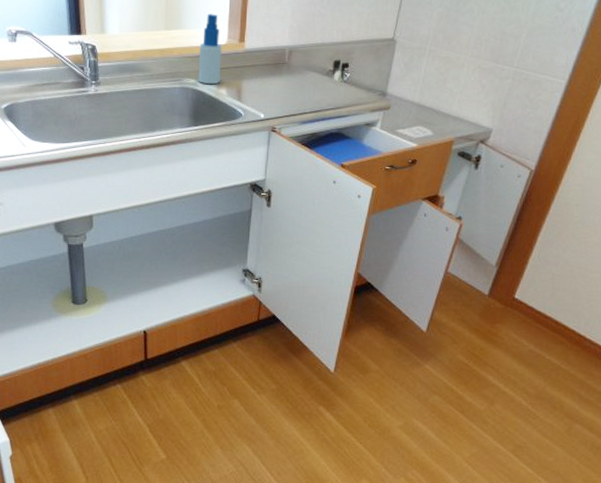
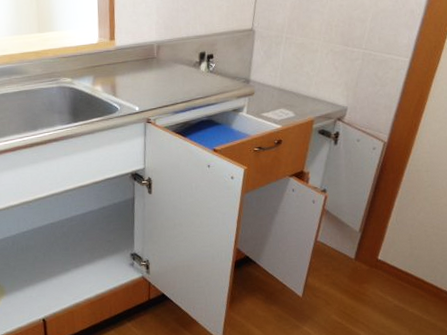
spray bottle: present [198,14,222,84] -> none [72,15,95,82]

